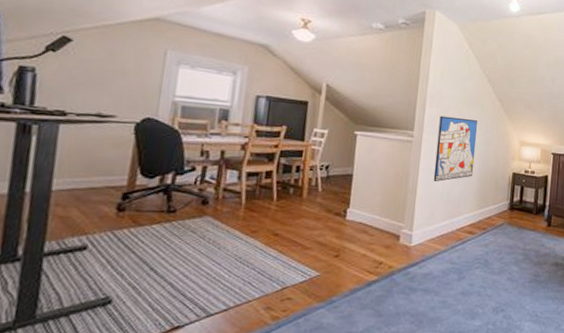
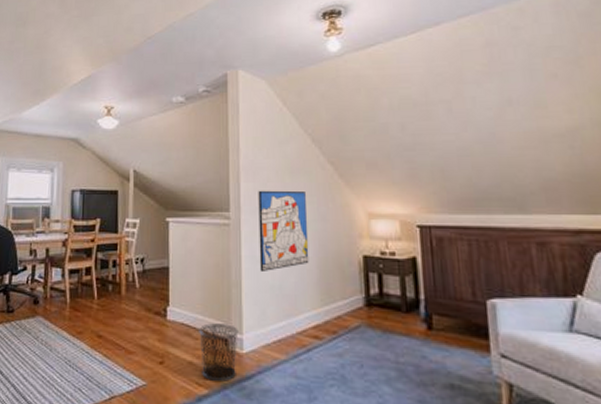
waste bin: none [373,222,410,269] -> present [199,323,239,382]

